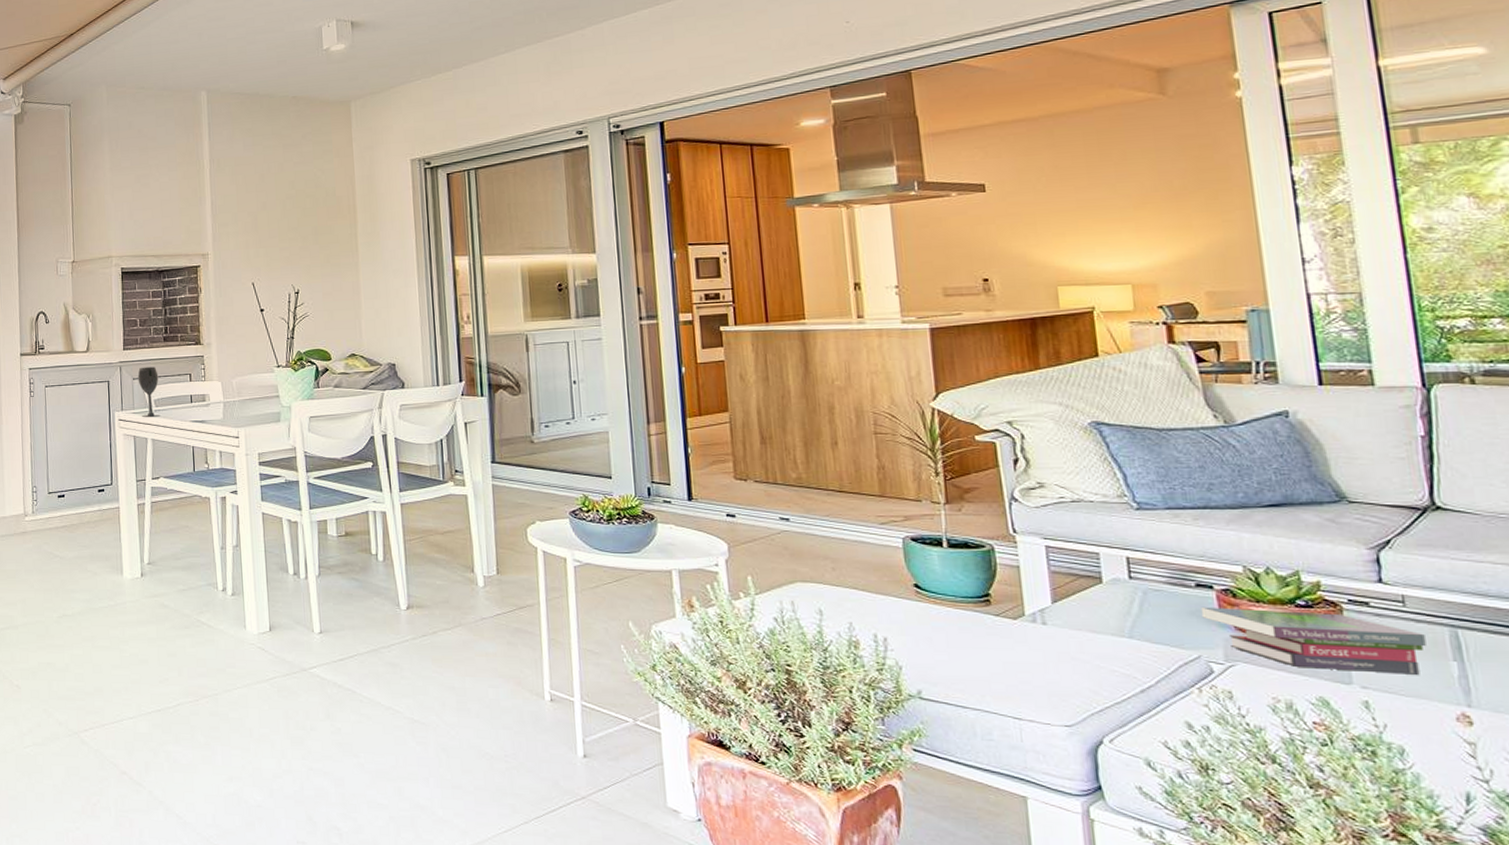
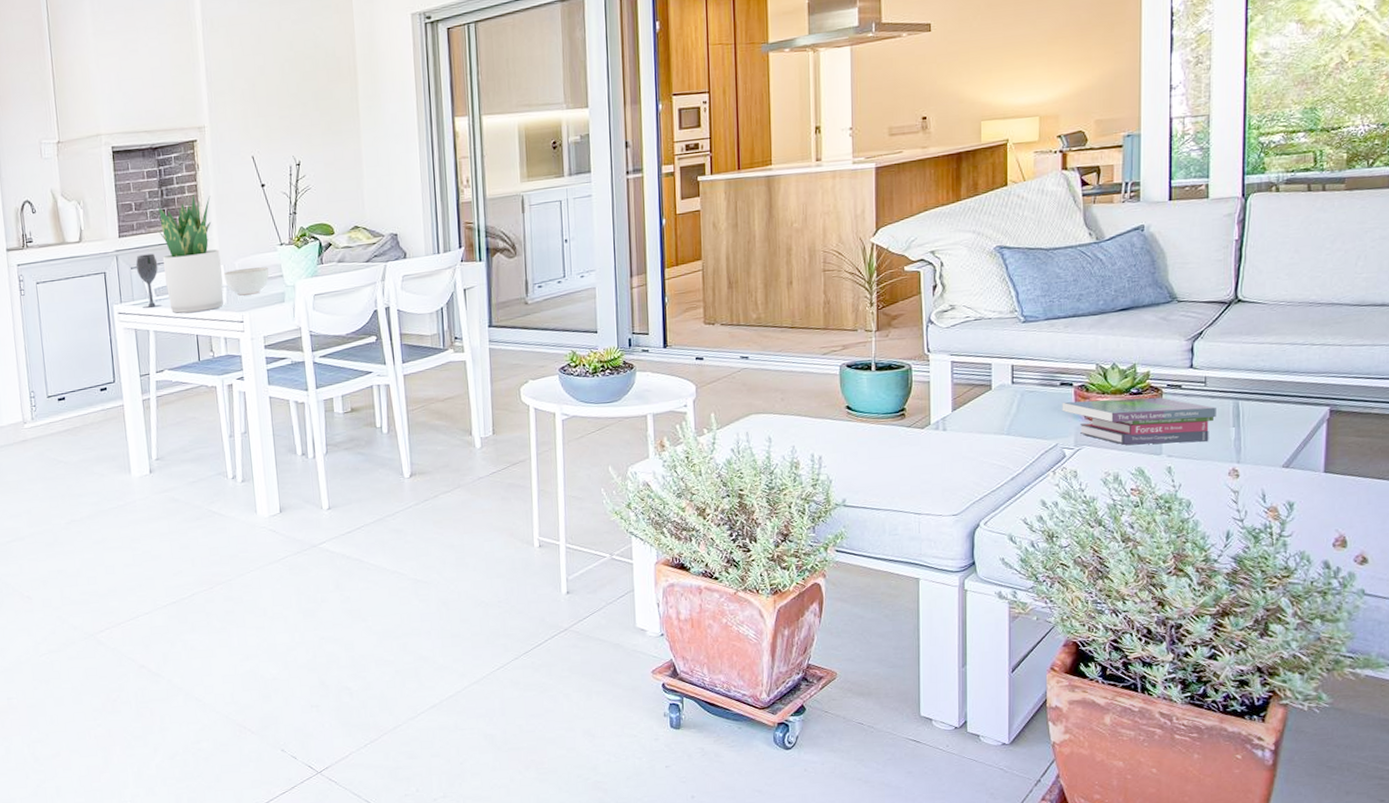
planter: none [159,315,220,425] -> present [157,195,224,313]
bowl: none [221,387,266,412] -> present [224,267,269,296]

